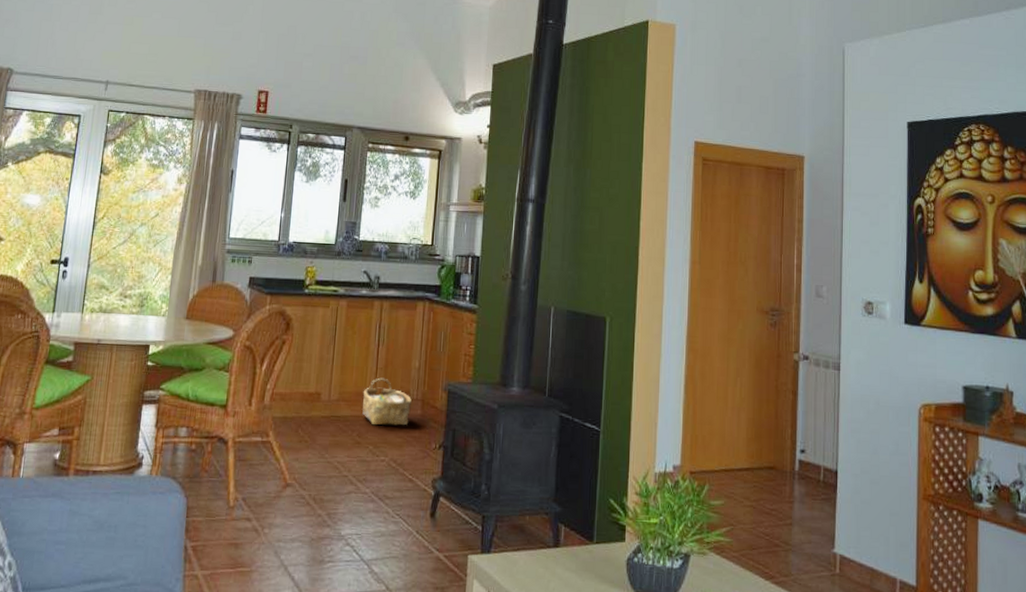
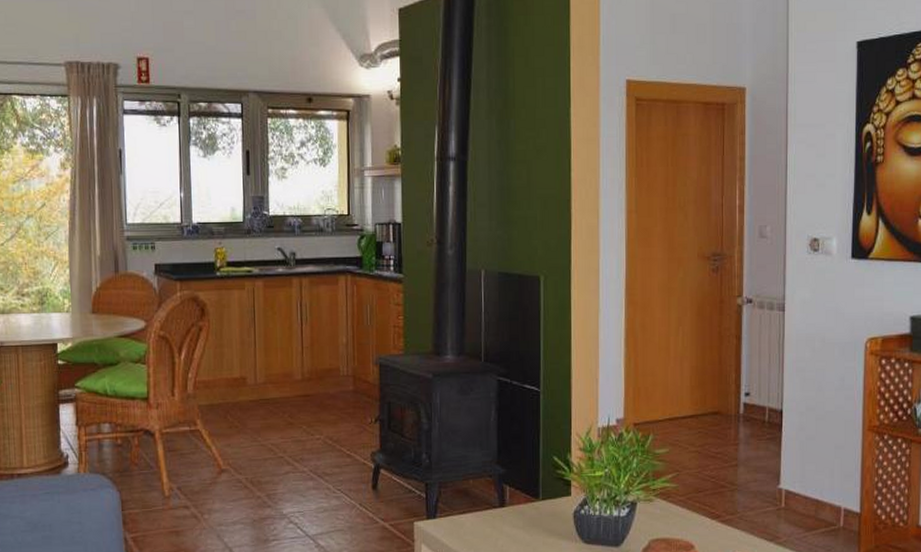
woven basket: present [361,377,412,426] -> none [290,356,342,405]

